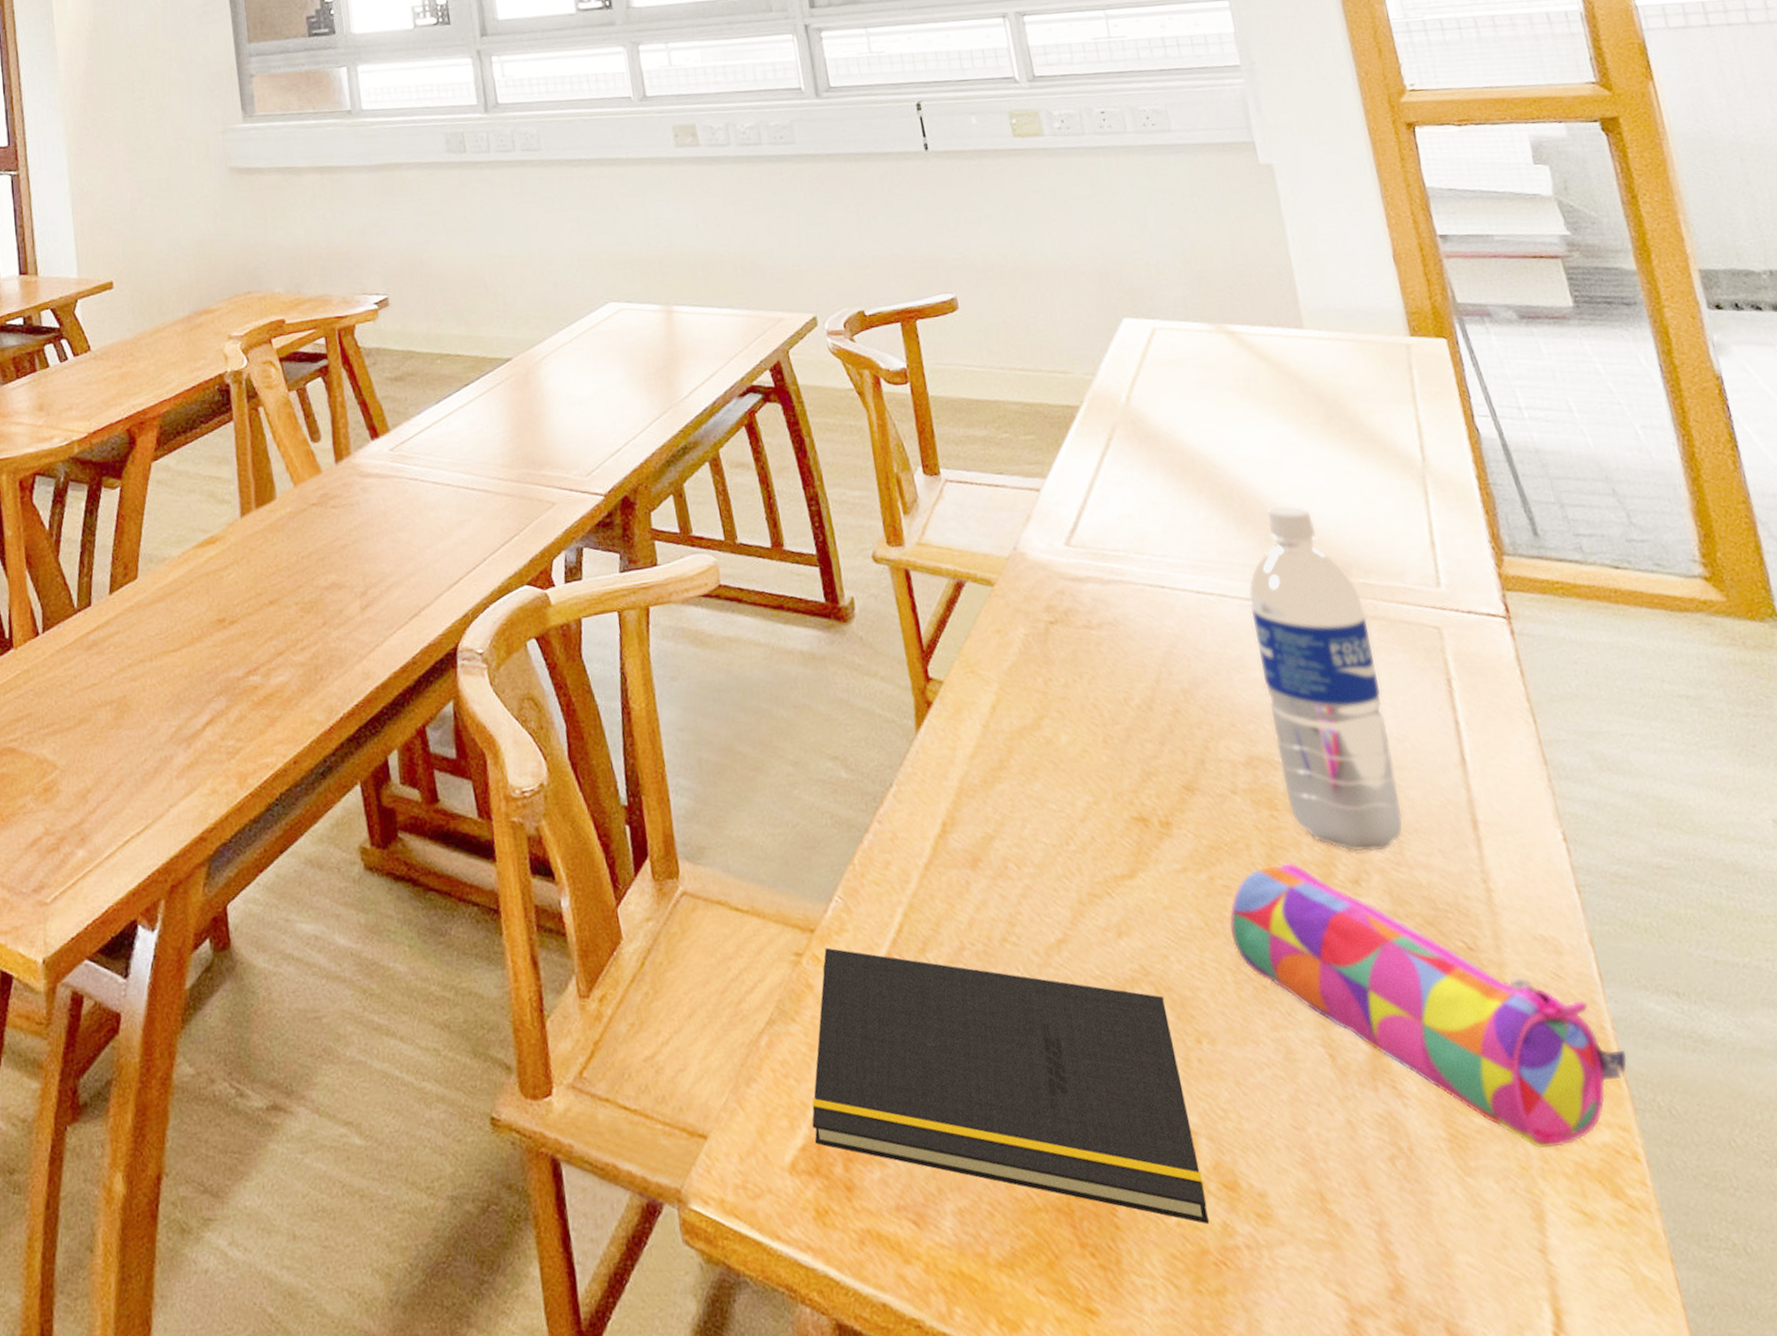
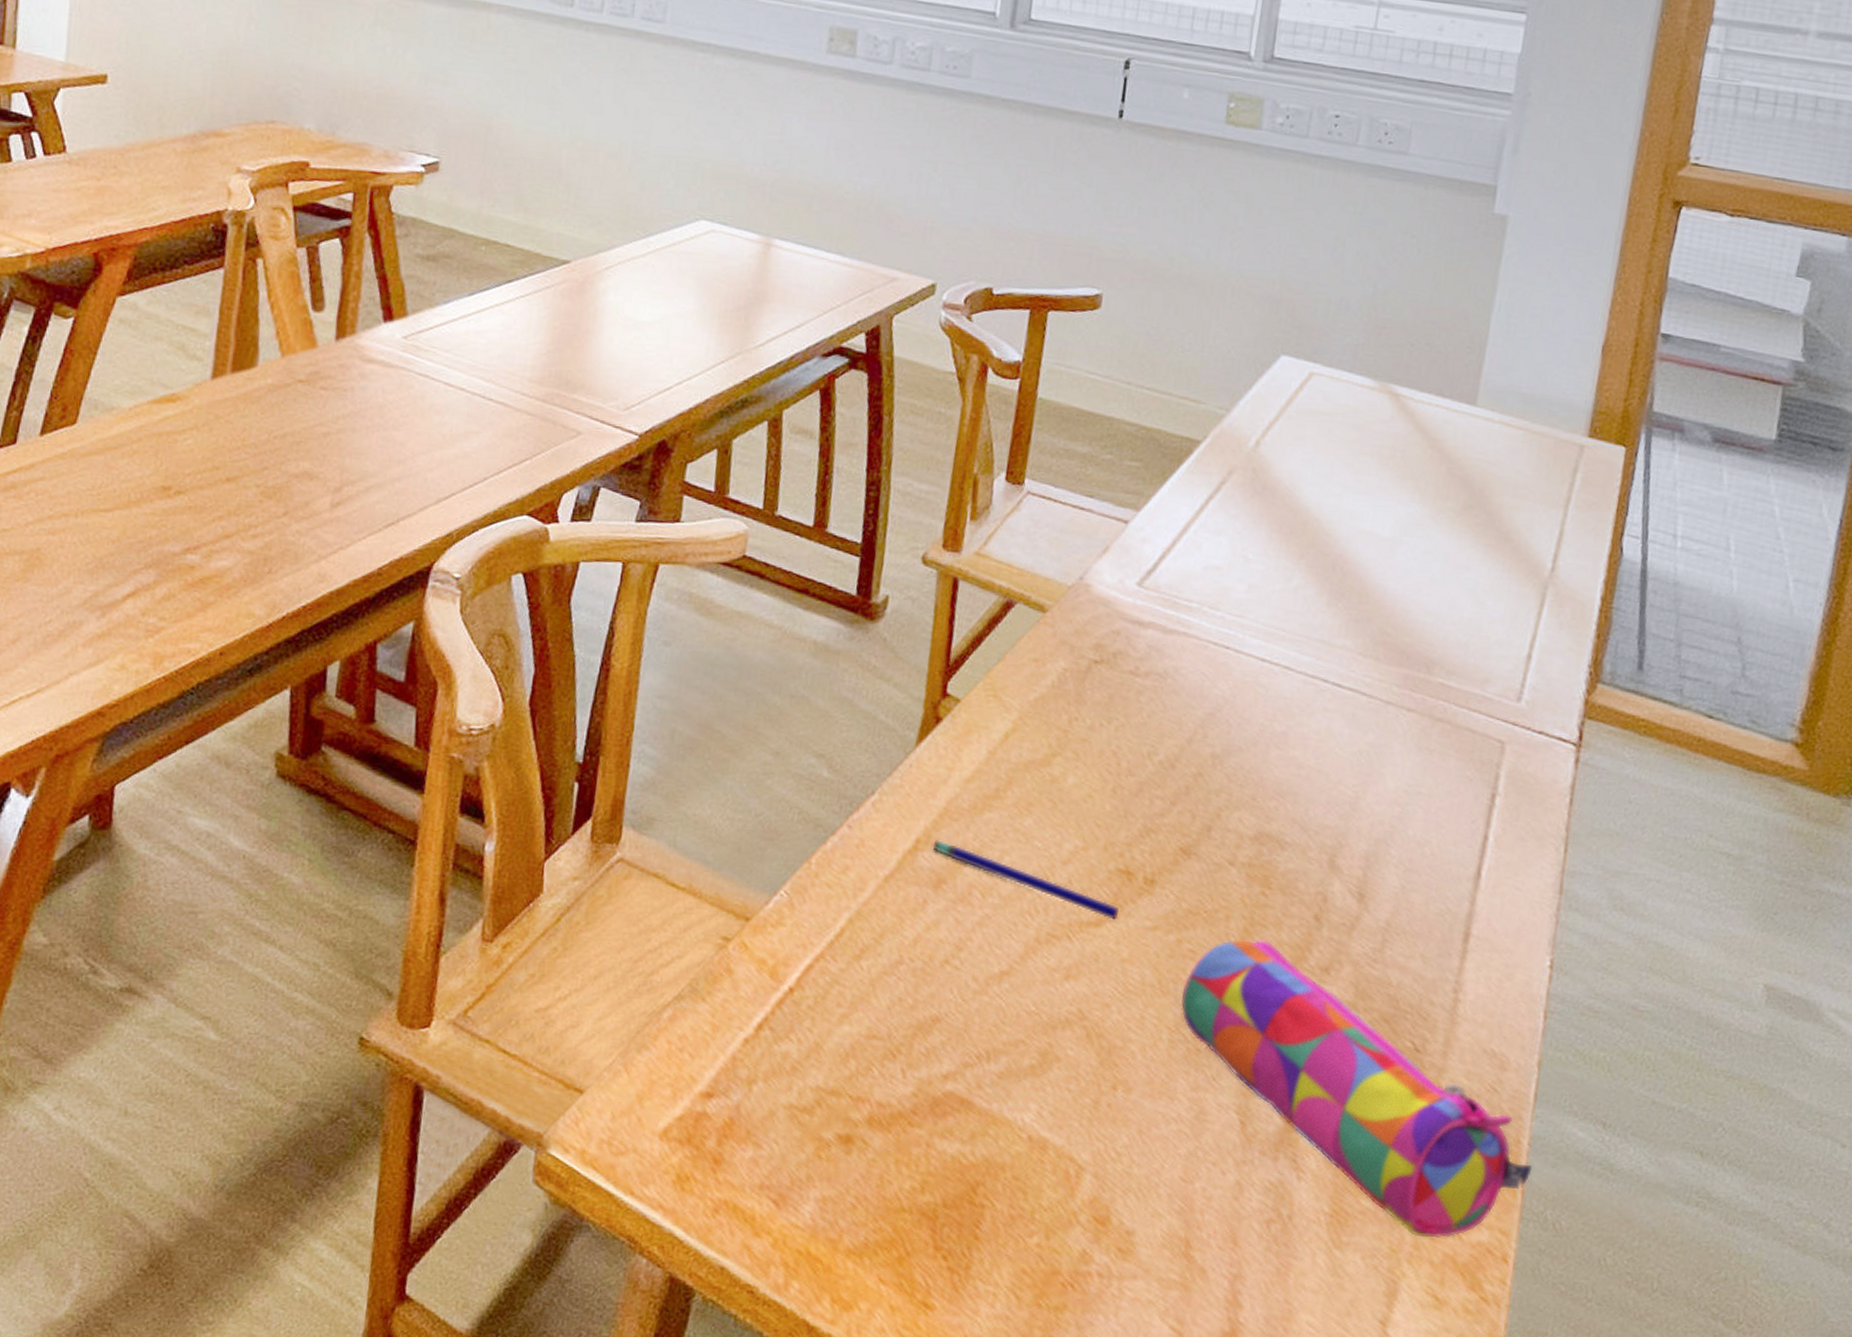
notepad: present [812,947,1209,1225] -> none [693,937,1093,1250]
pen: none [958,819,1148,869] -> present [932,840,1120,920]
water bottle: present [1249,505,1403,852] -> none [1284,587,1434,945]

